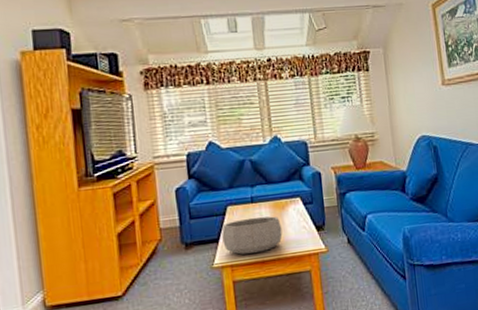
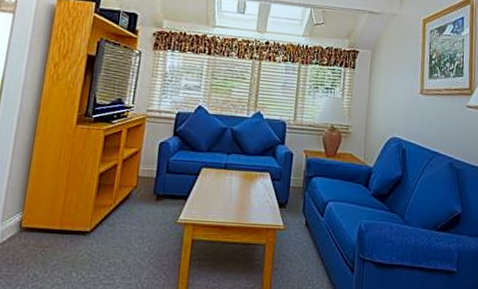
decorative bowl: present [222,216,283,255] -> none [190,182,247,217]

